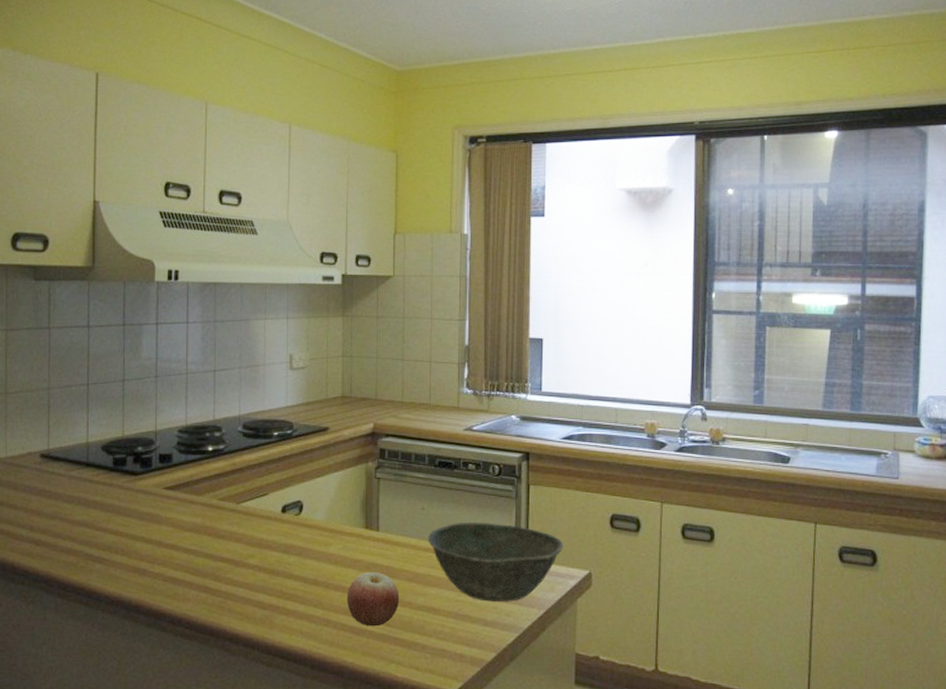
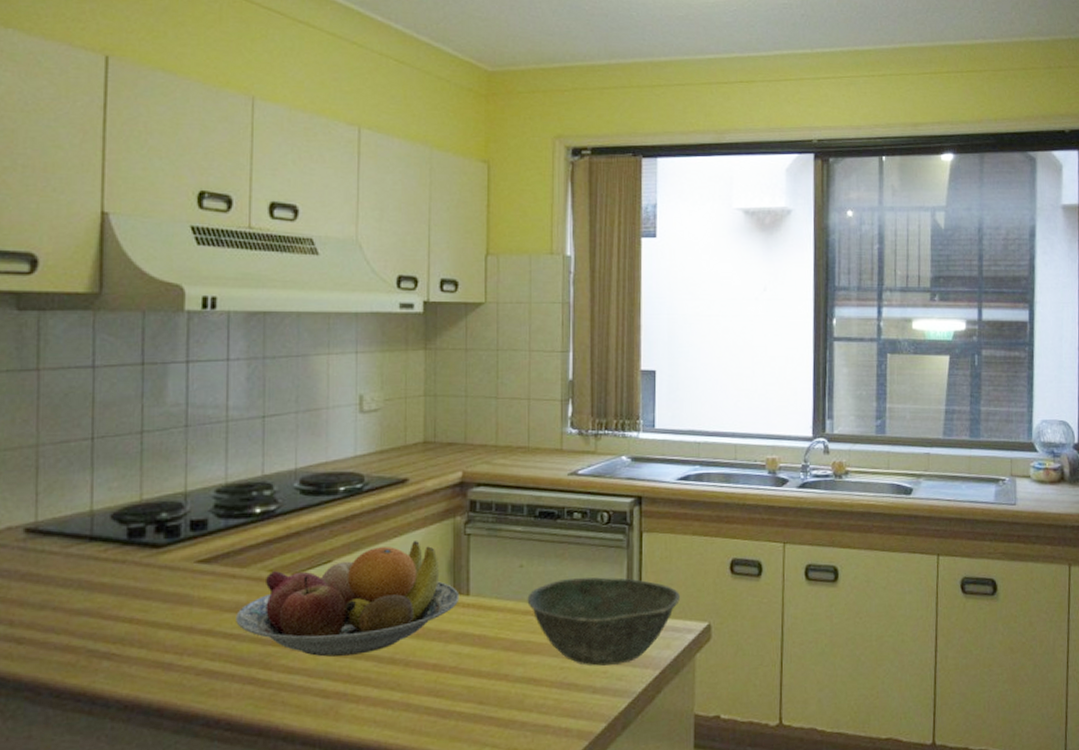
fruit bowl: none [194,481,371,575] -> present [236,541,460,657]
apple: present [347,571,400,627] -> none [430,642,495,707]

